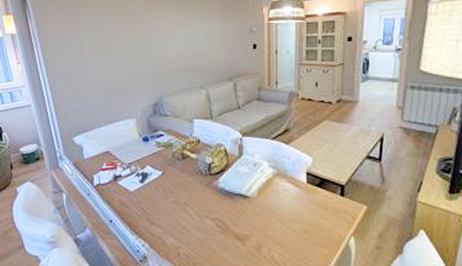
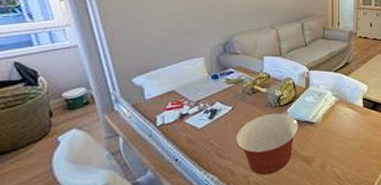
mixing bowl: none [165,182,231,249] -> present [235,113,299,176]

